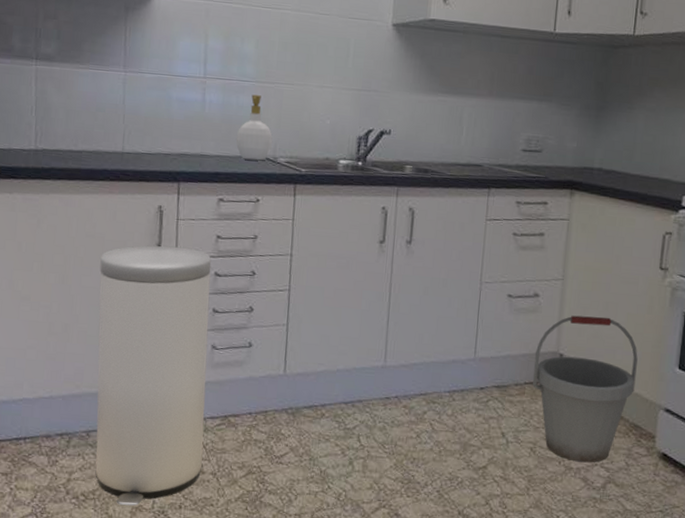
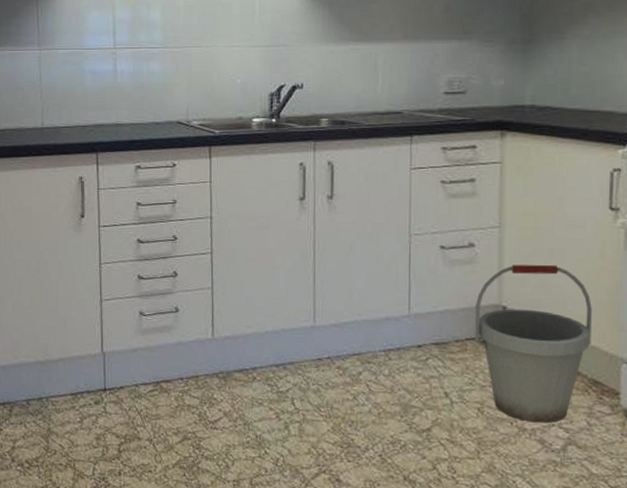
pedal bin: present [95,245,212,508] -> none [29,215,139,475]
soap bottle: present [236,95,273,161] -> none [149,61,185,126]

